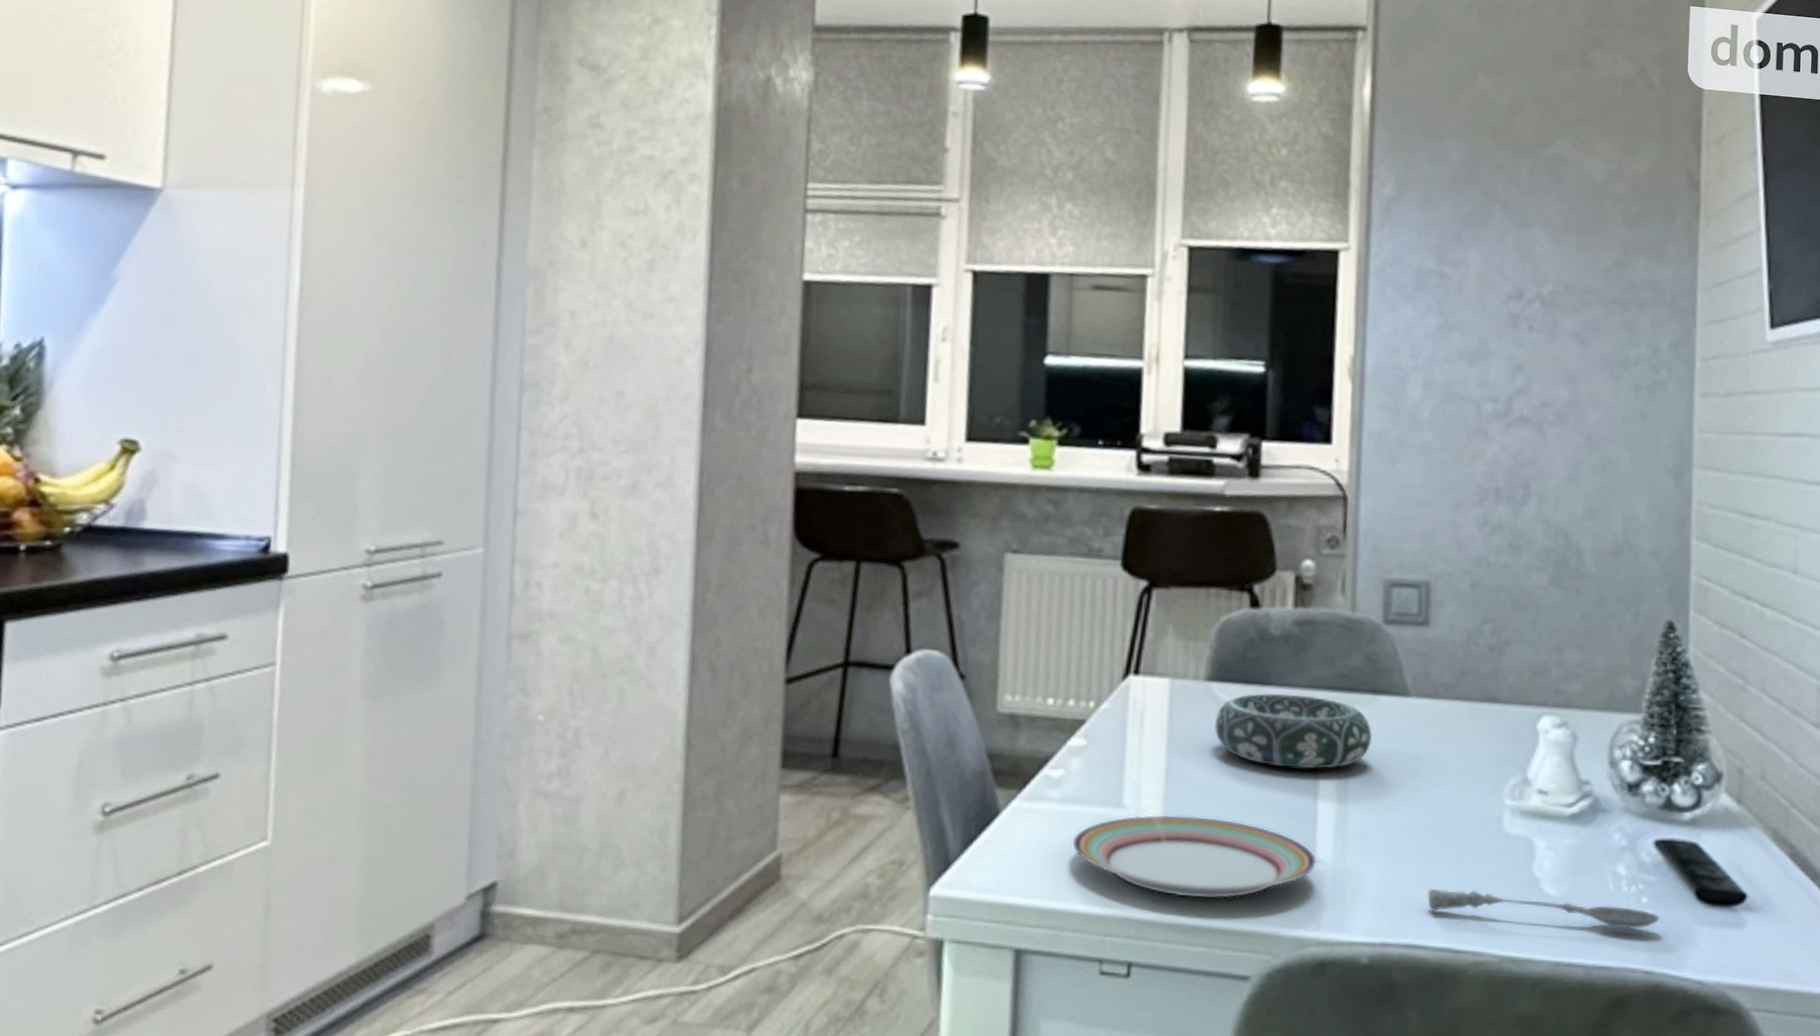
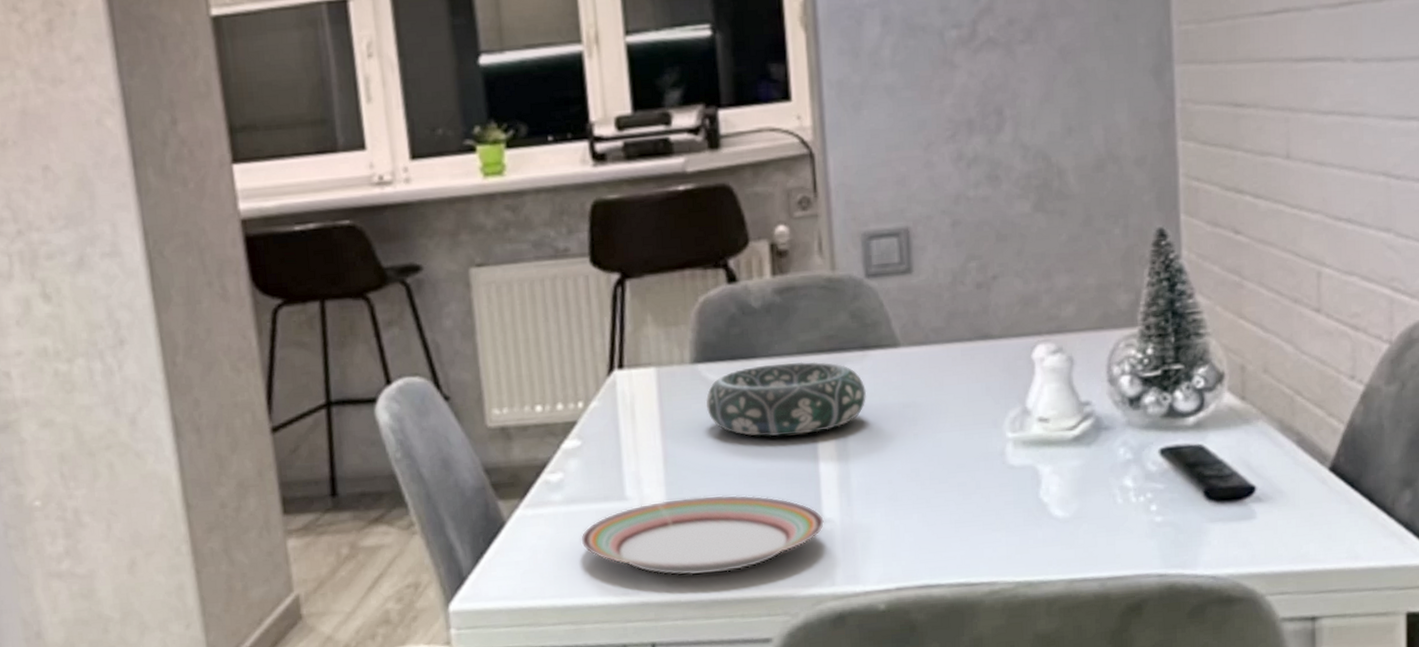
soupspoon: present [1427,888,1660,929] -> none [938,517,1170,551]

